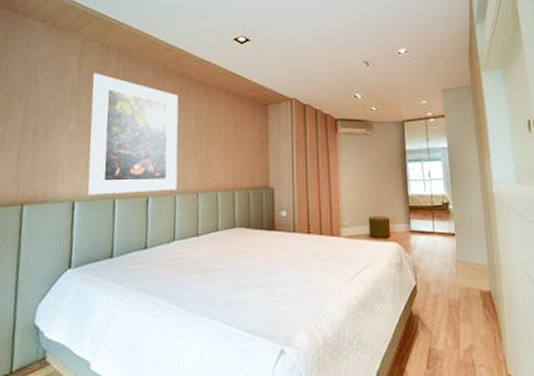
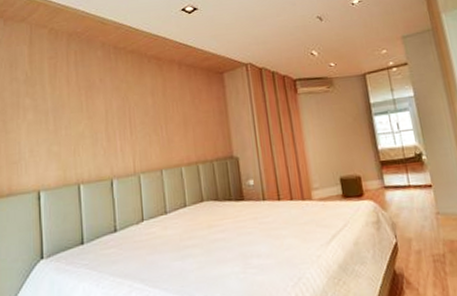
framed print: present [87,73,179,195] -> none [44,60,140,184]

